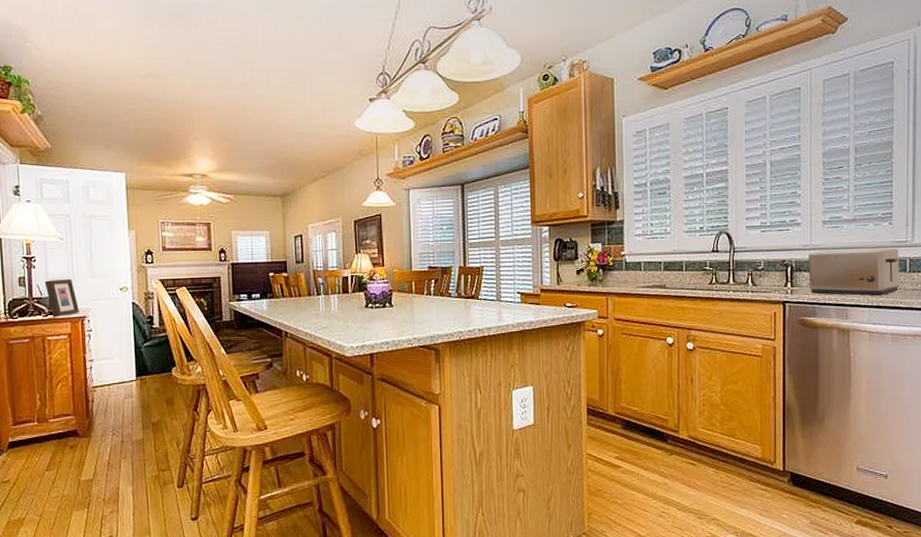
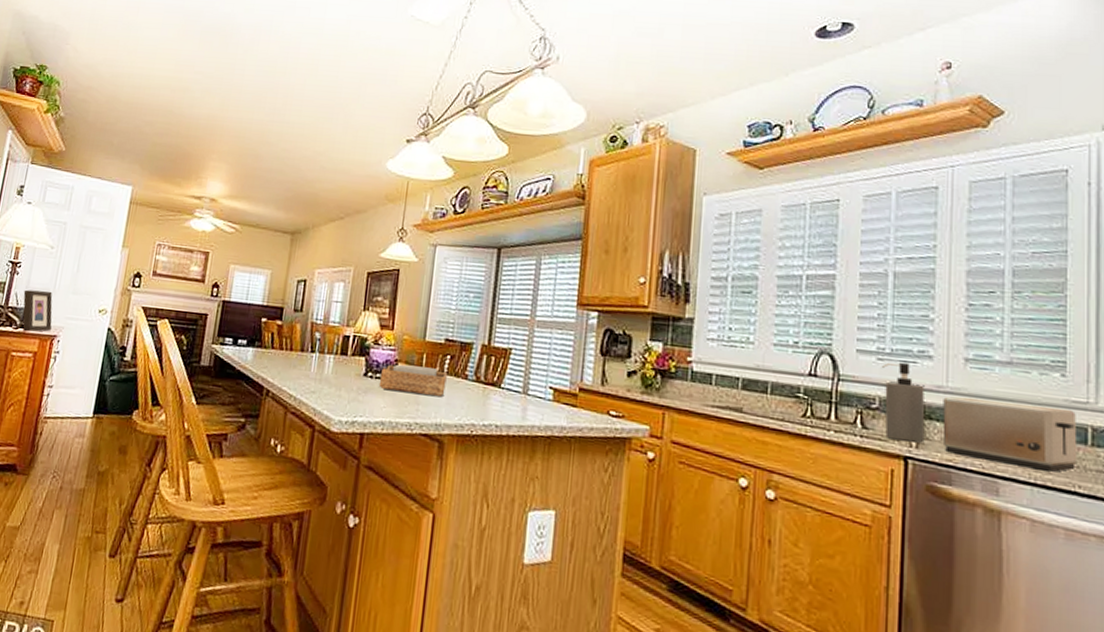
napkin holder: none [379,292,434,316] -> present [379,364,447,397]
soap dispenser: none [764,231,797,290] -> present [881,362,925,443]

